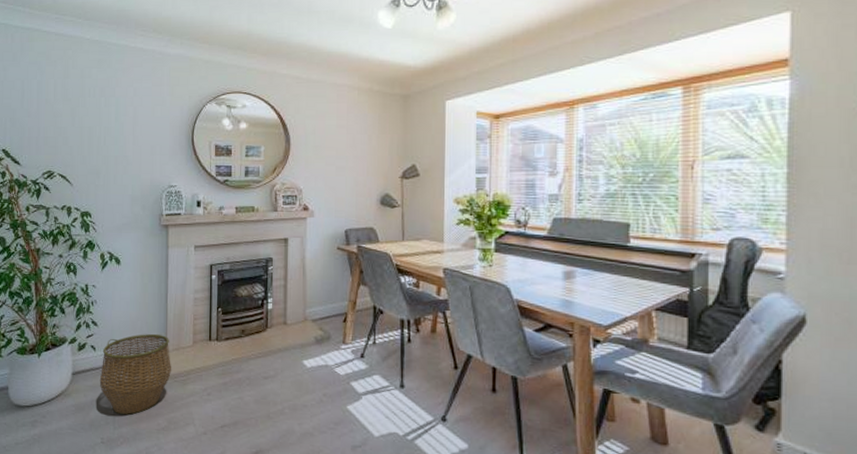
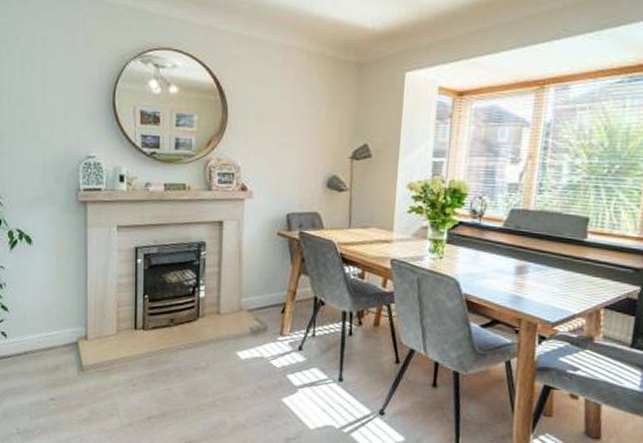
basket: present [99,333,172,415] -> none [12,320,94,405]

